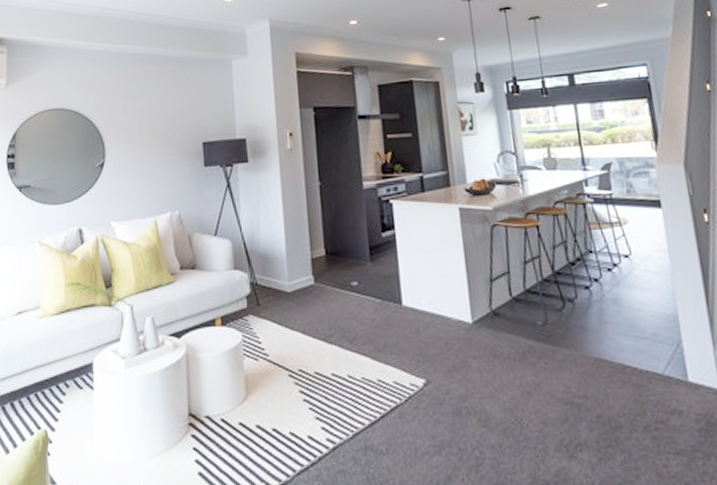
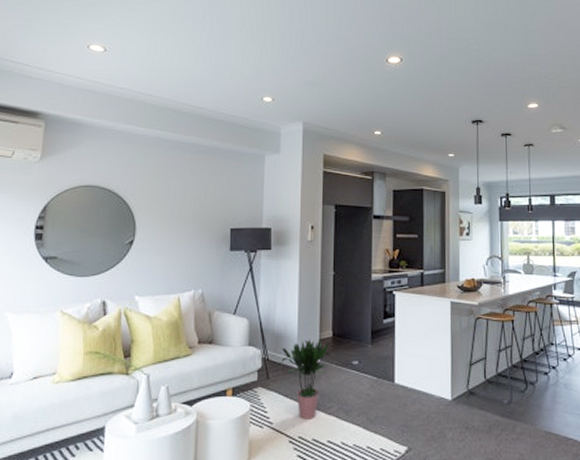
potted plant: none [270,259,325,350] -> present [281,339,330,419]

